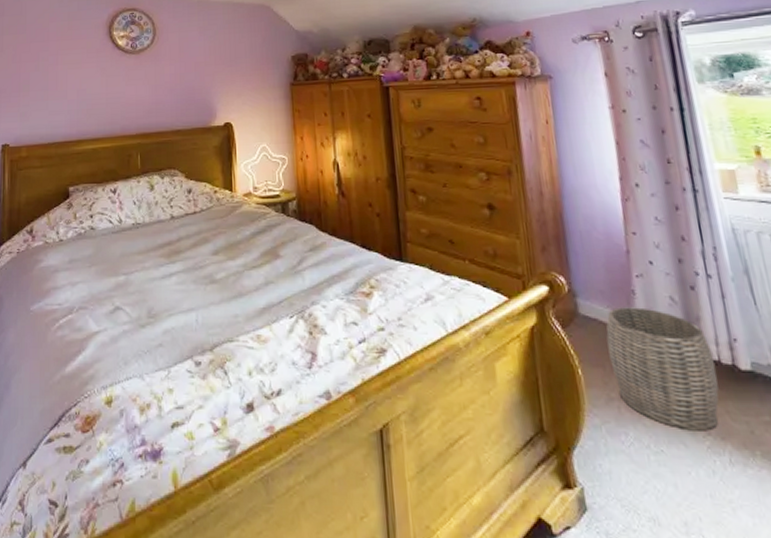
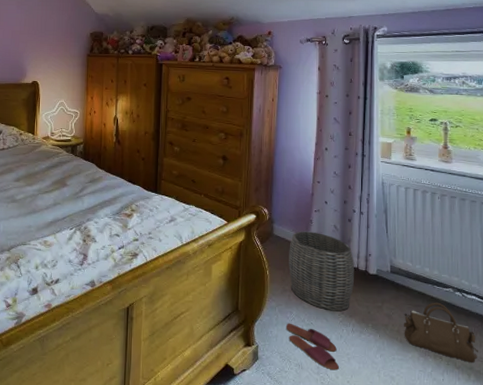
slippers: none [622,450,720,529] -> present [287,323,339,371]

